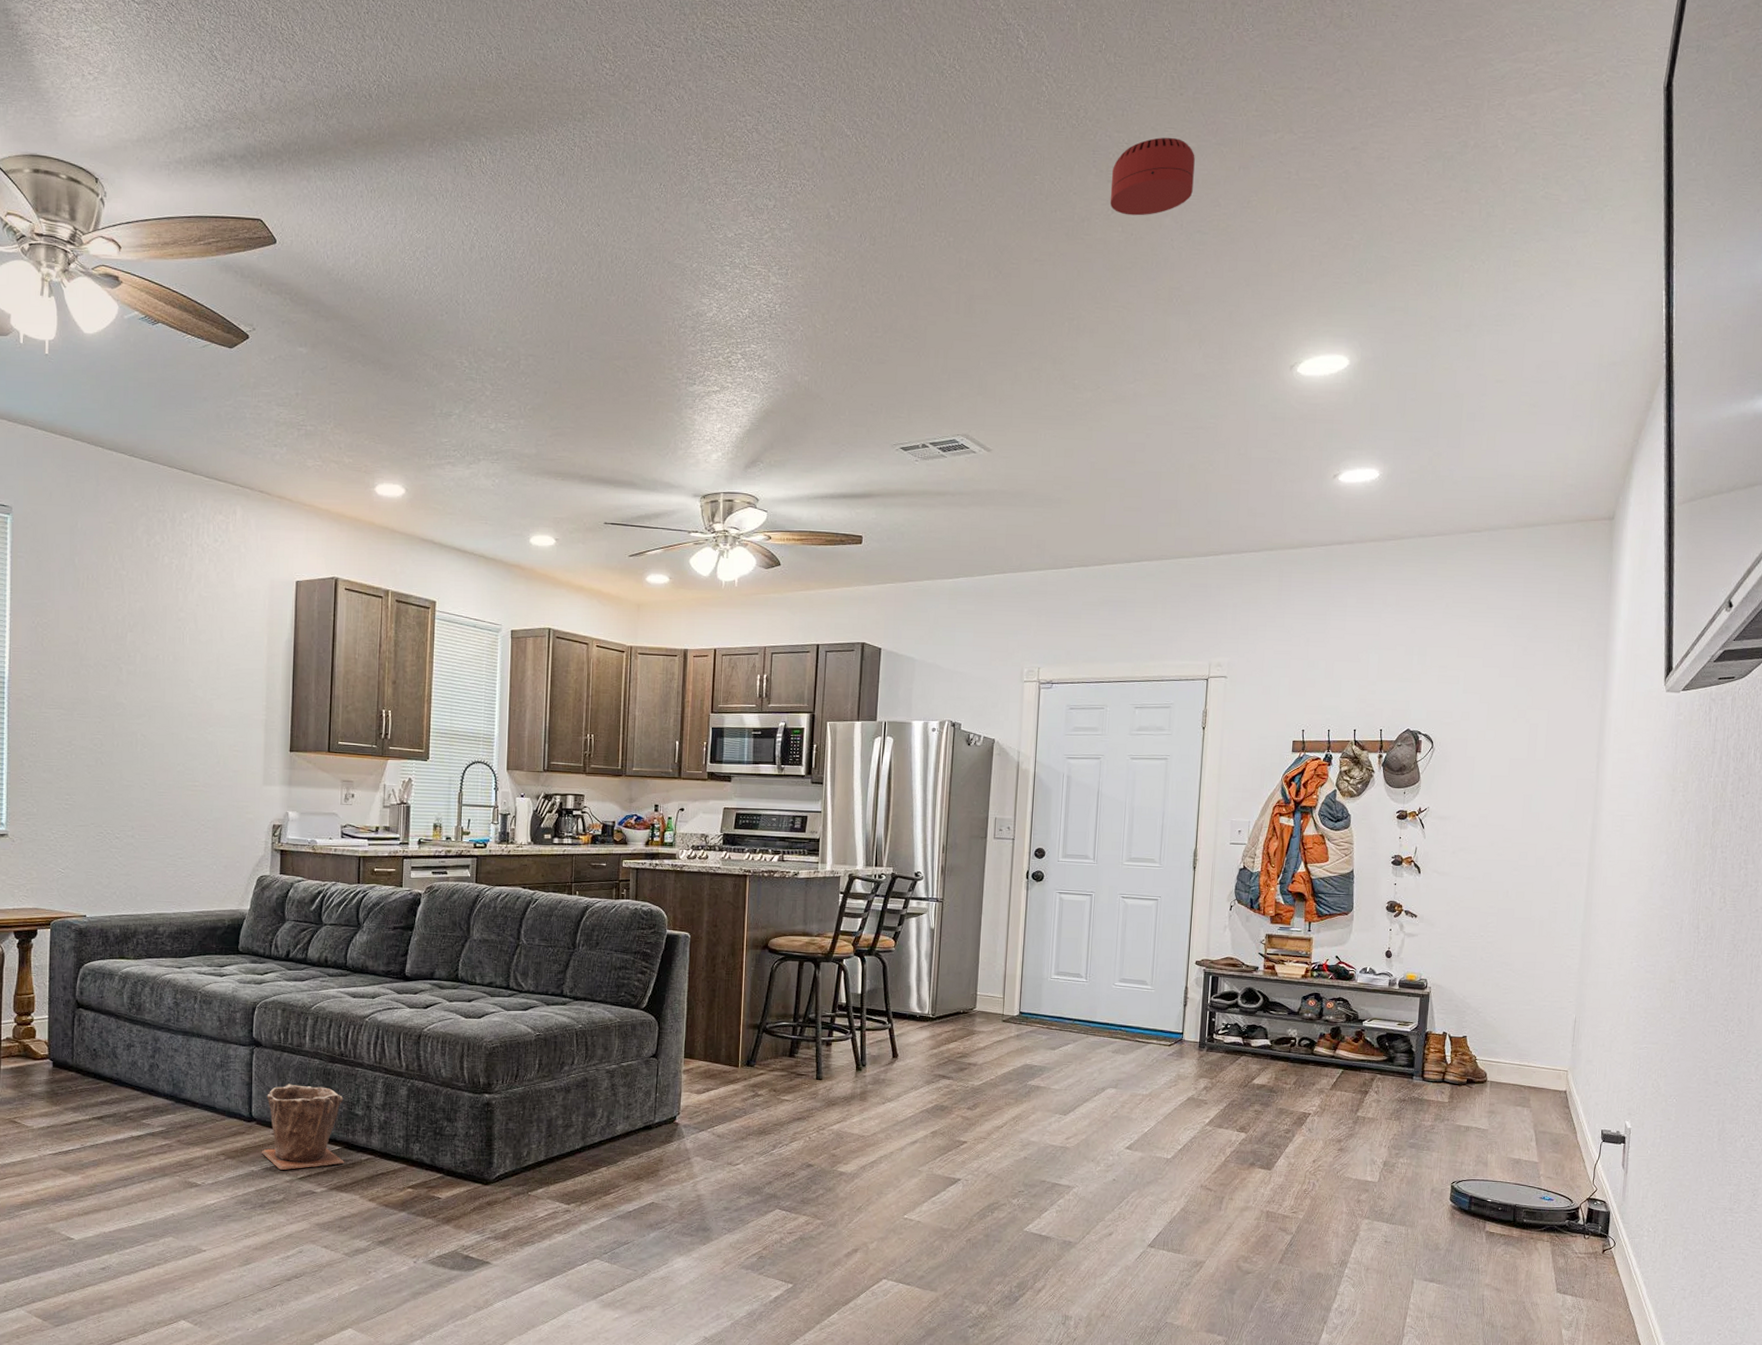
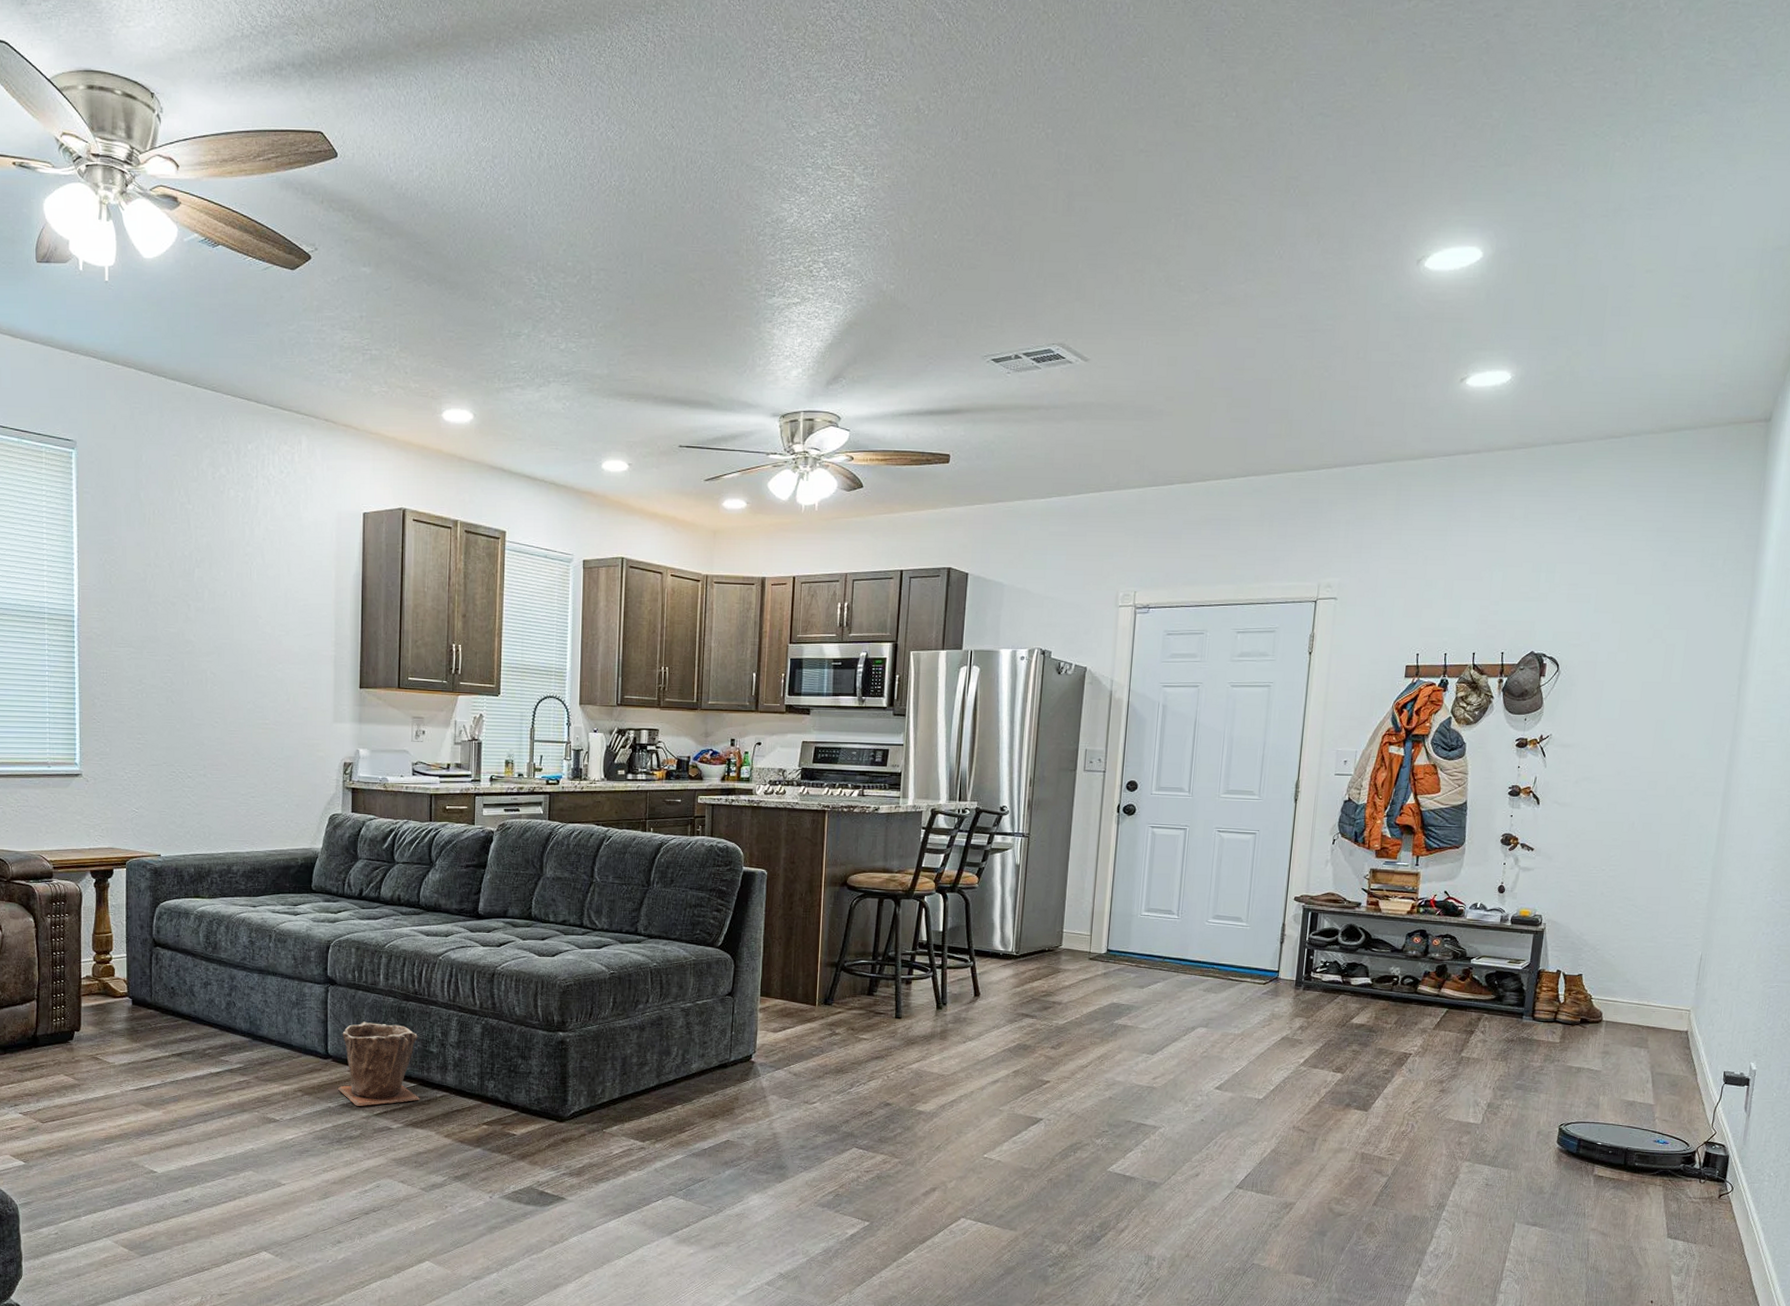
smoke detector: present [1110,137,1195,216] -> none [1223,9,1319,99]

